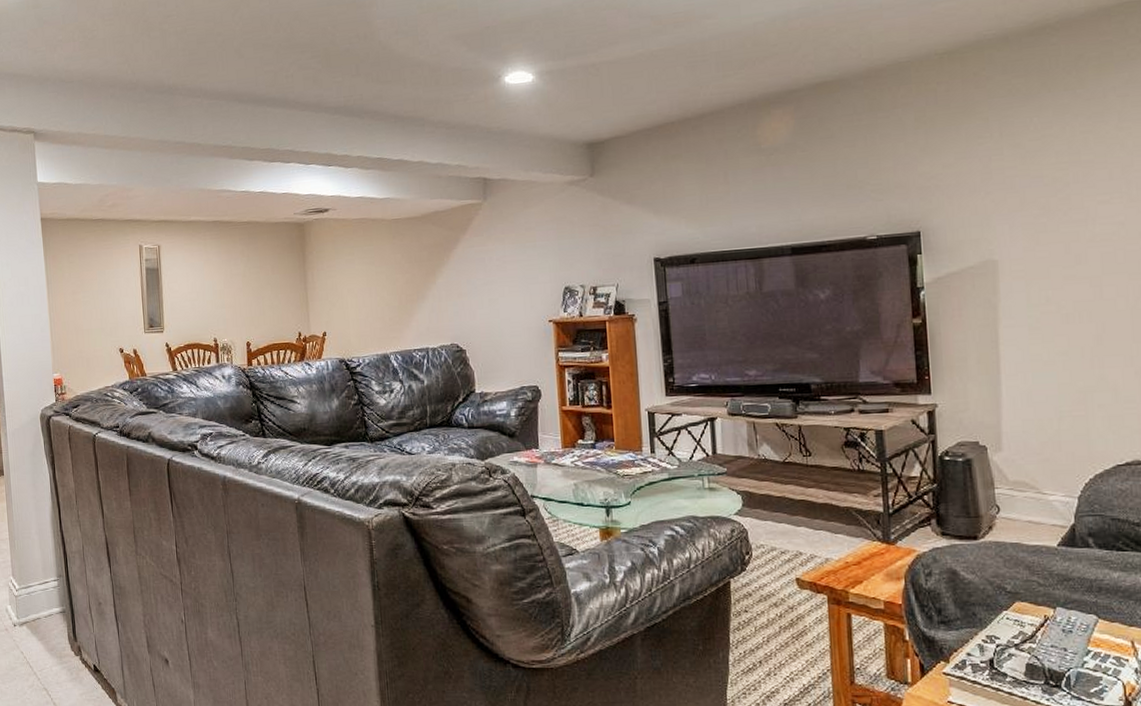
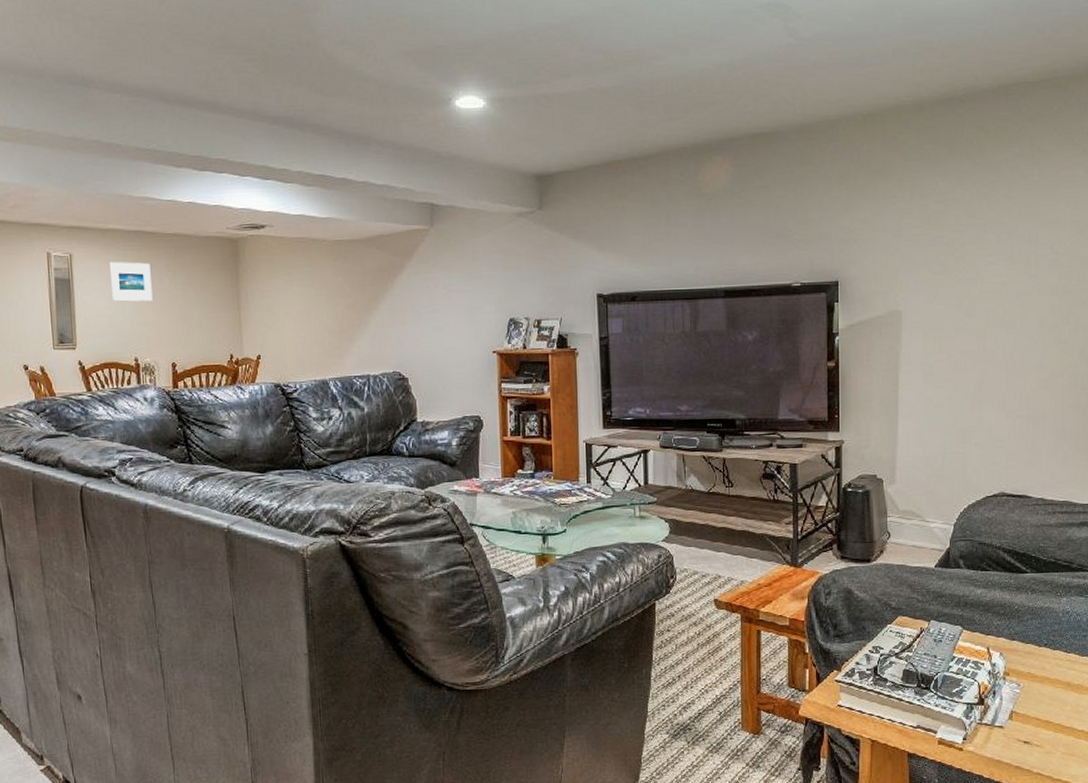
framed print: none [191,250,229,287] -> present [109,262,153,302]

